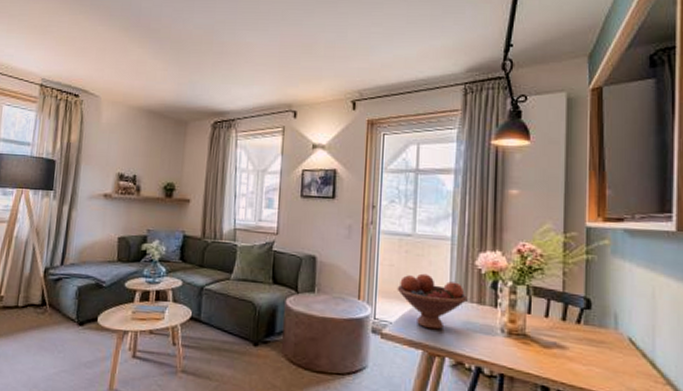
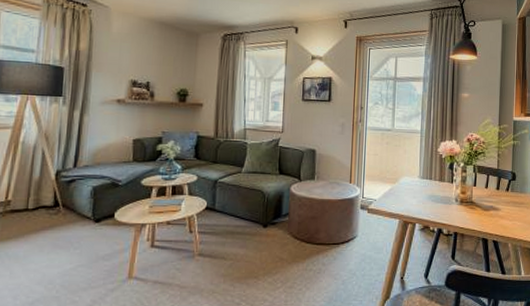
fruit bowl: present [397,273,468,330] -> none [380,160,432,203]

